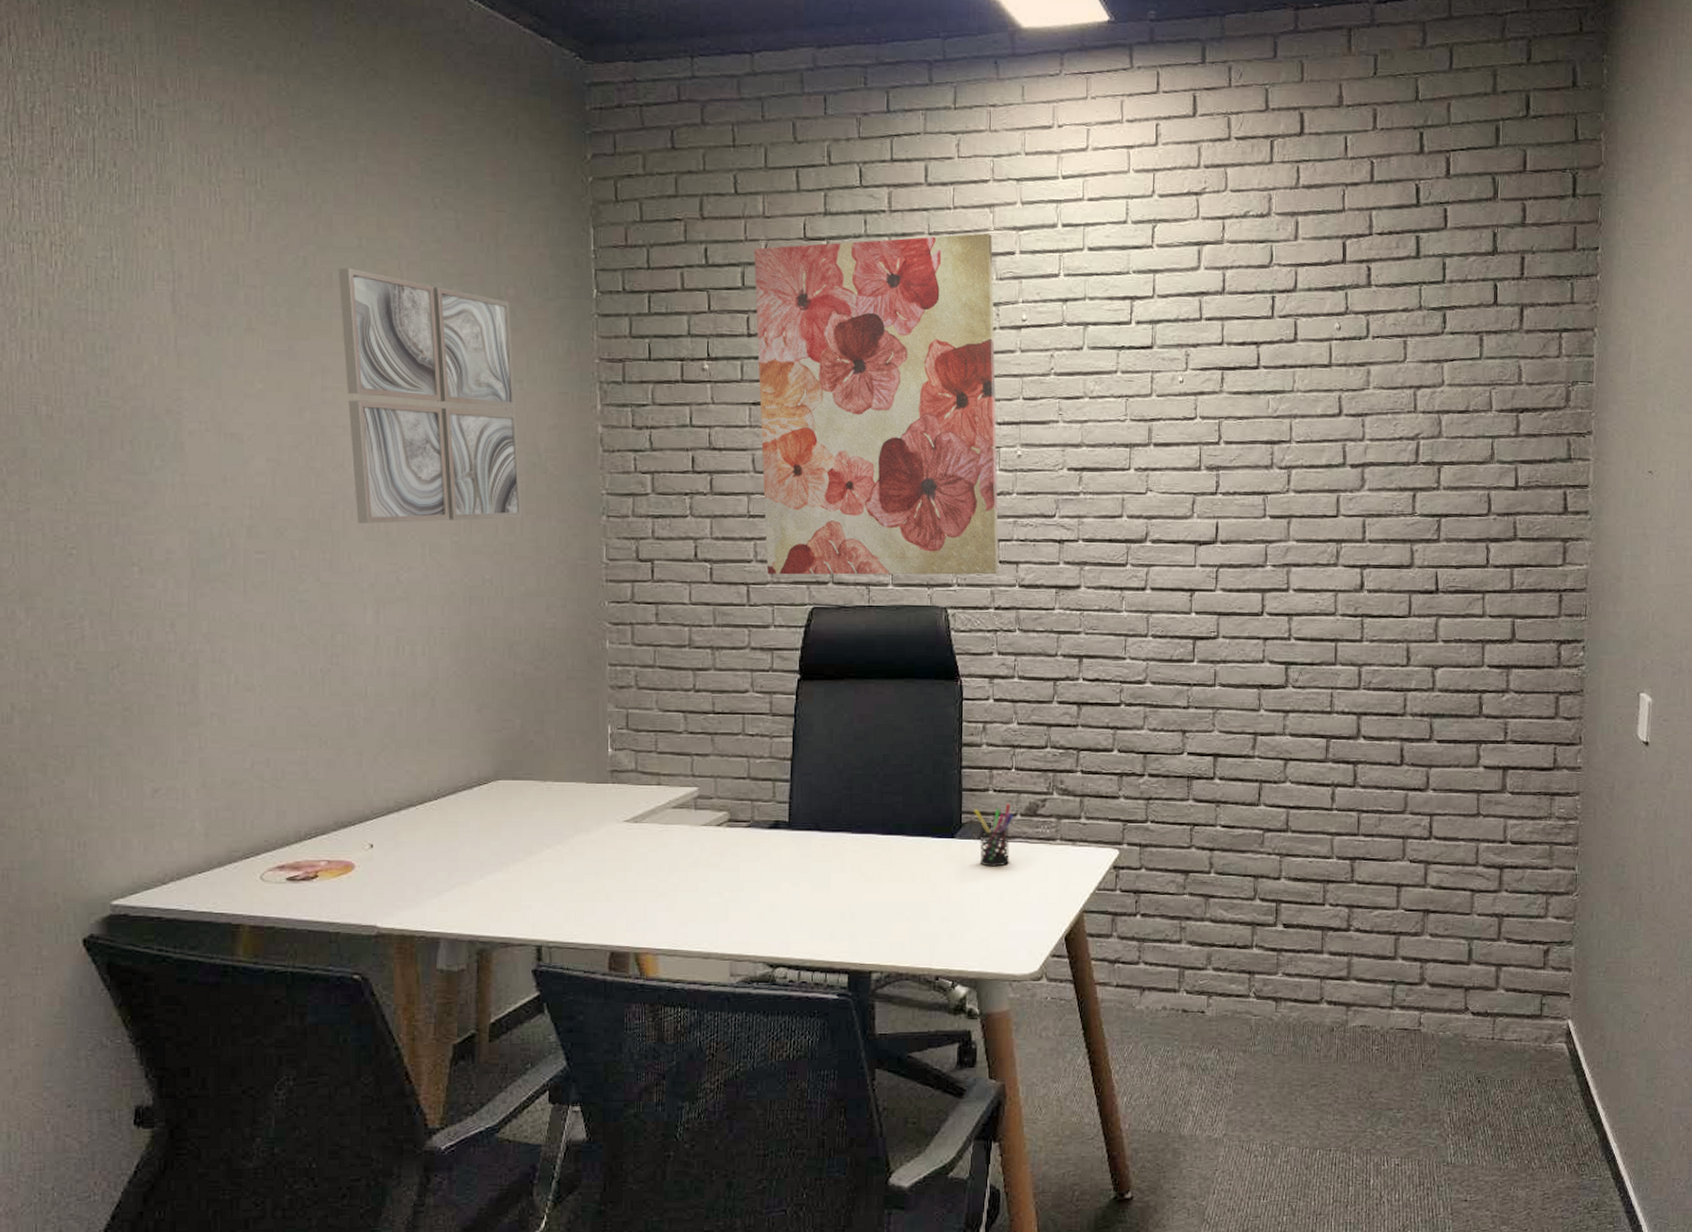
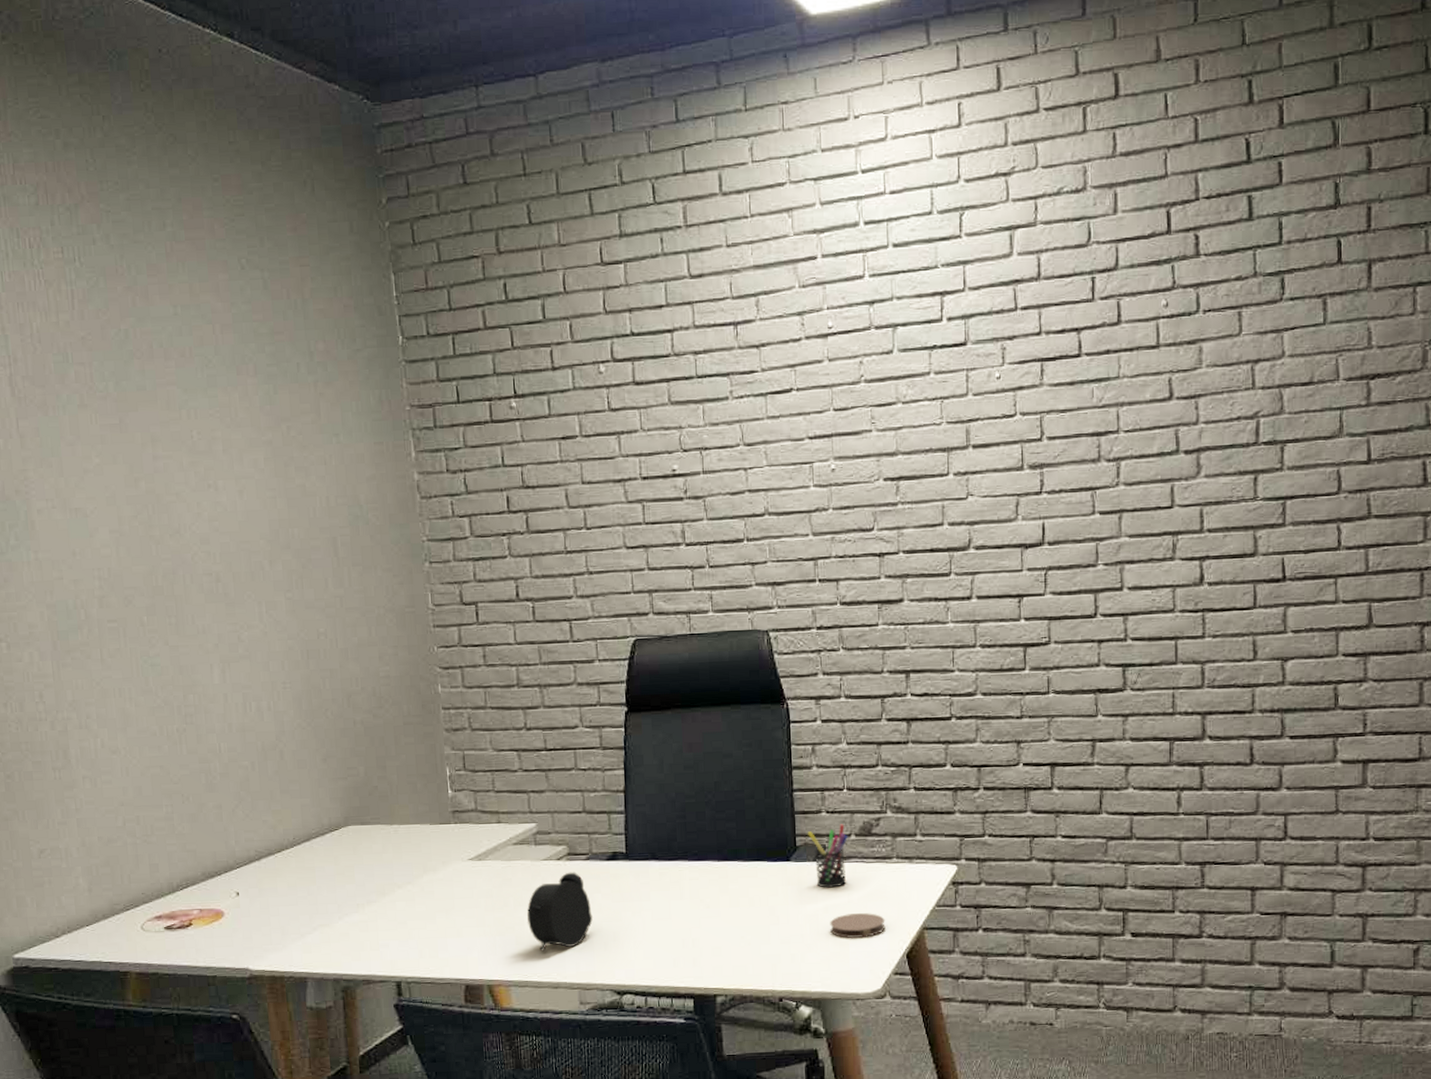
wall art: present [338,268,523,524] -> none [157,337,350,588]
alarm clock: none [682,839,750,920] -> present [527,872,593,951]
wall art: present [754,232,999,575] -> none [552,239,819,609]
coaster: none [991,892,1046,919] -> present [830,912,886,939]

